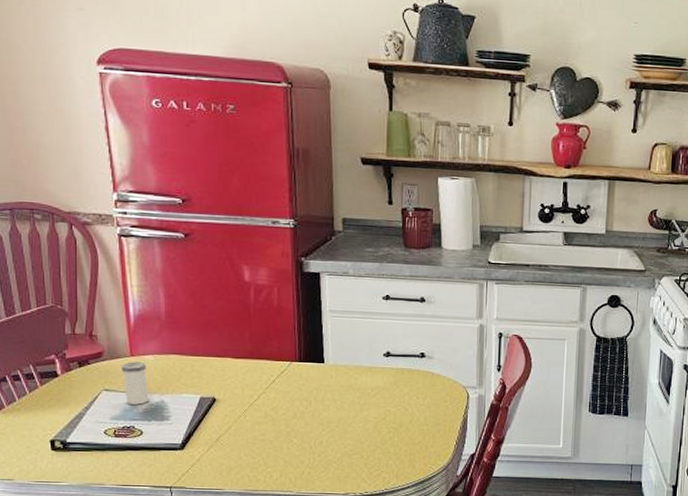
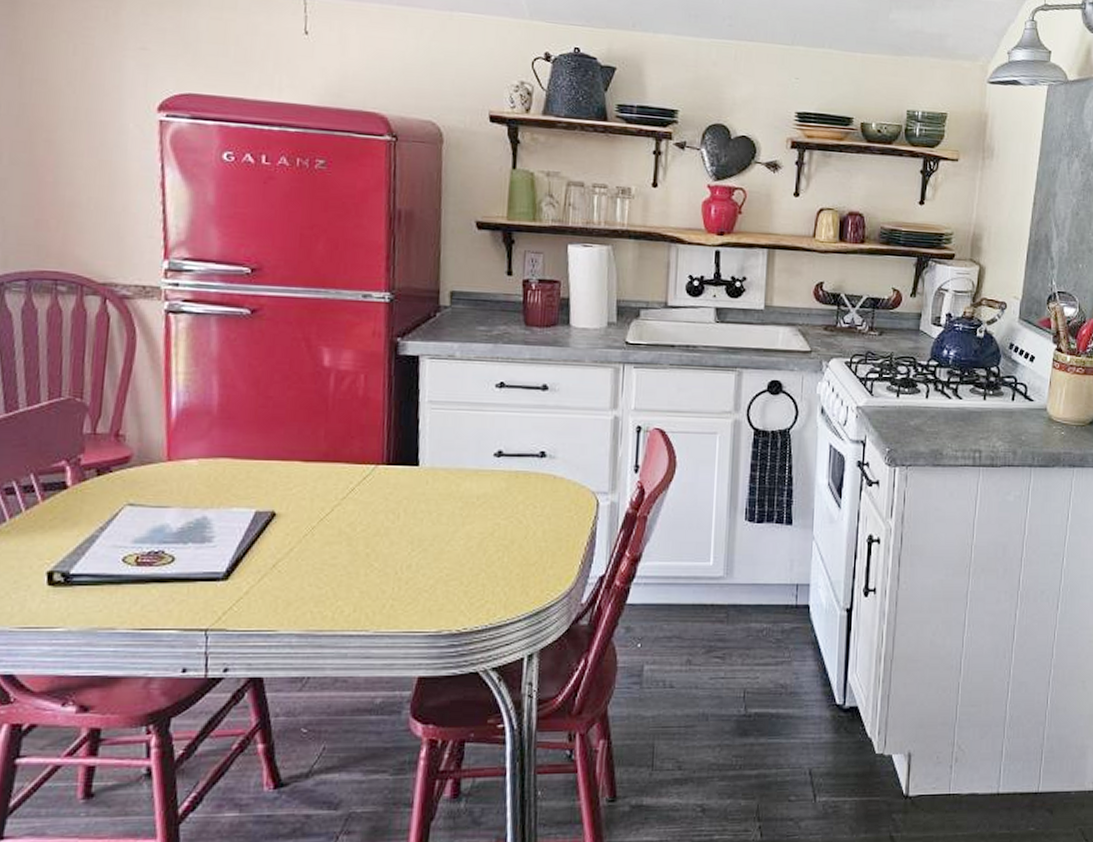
salt shaker: present [121,361,149,405] -> none [153,468,187,523]

